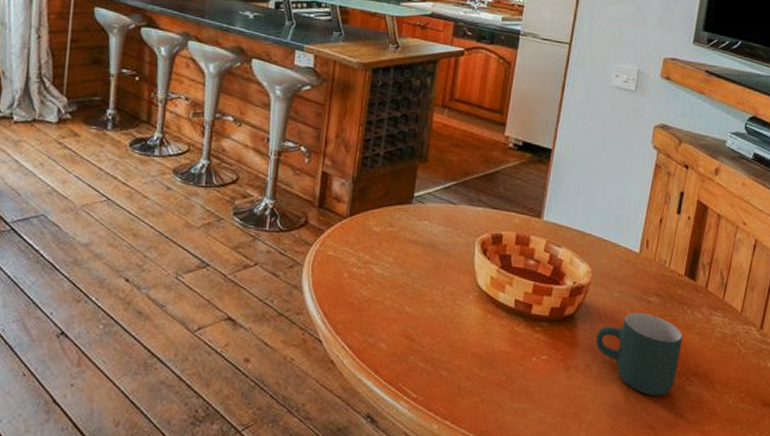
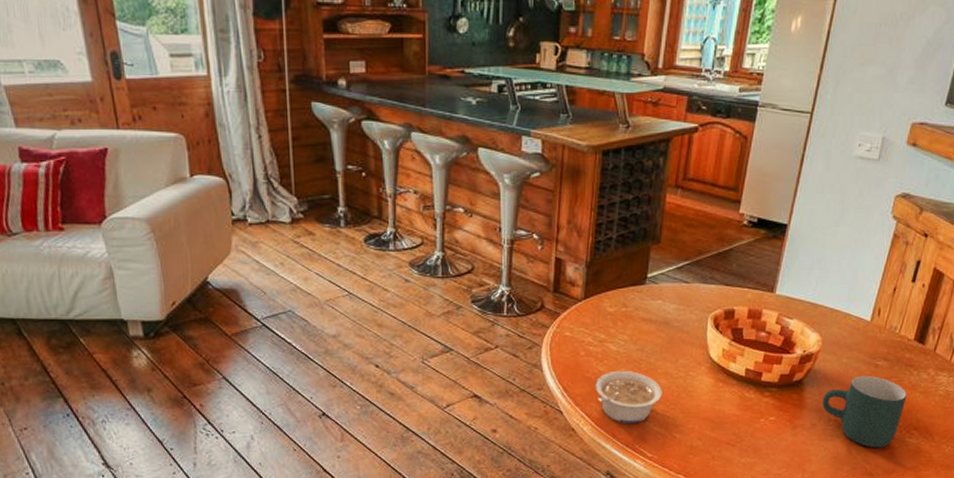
legume: none [357,296,428,358] -> present [595,370,662,424]

